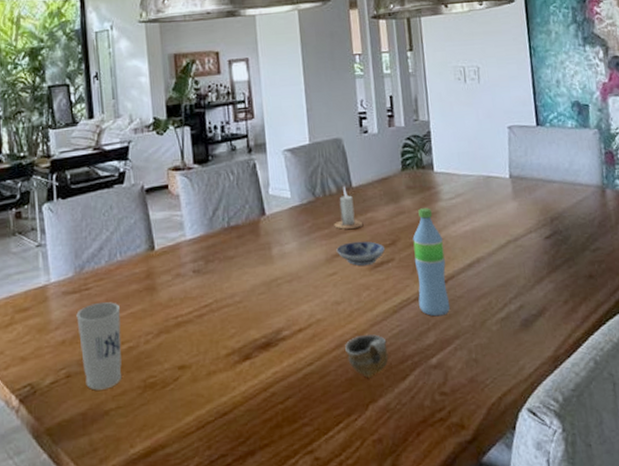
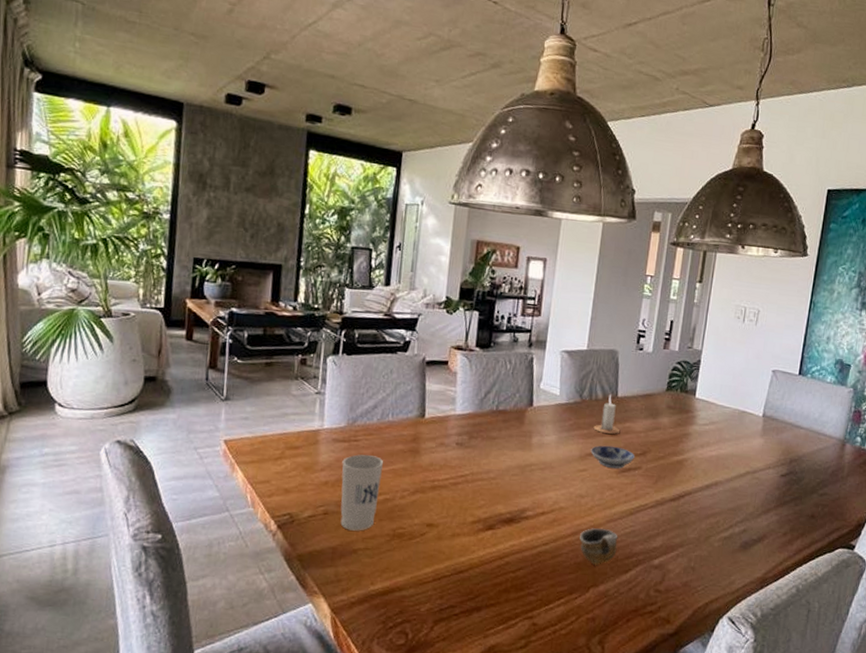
water bottle: present [412,208,451,317] -> none [654,428,690,525]

